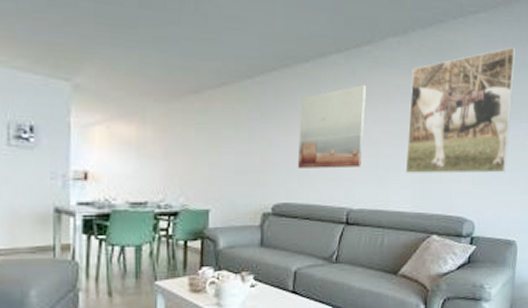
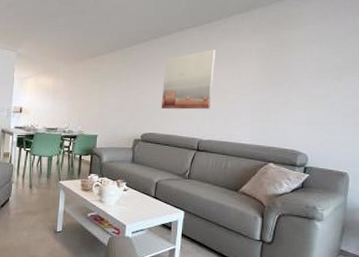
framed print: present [405,46,516,174] -> none [246,16,348,117]

